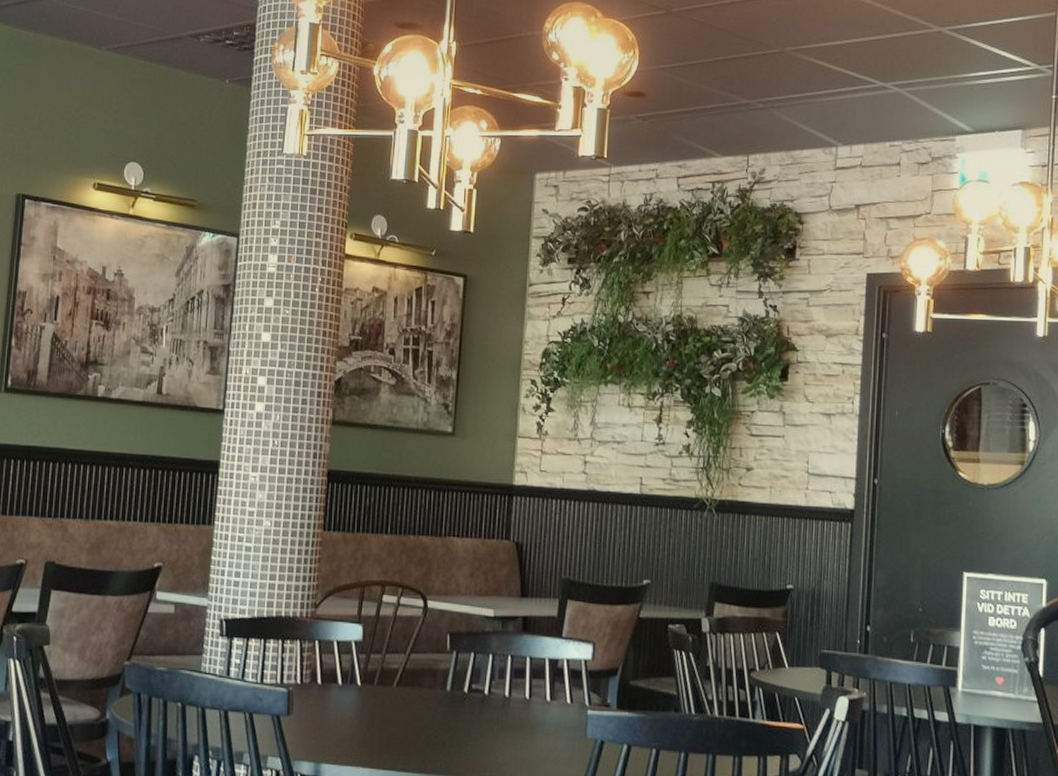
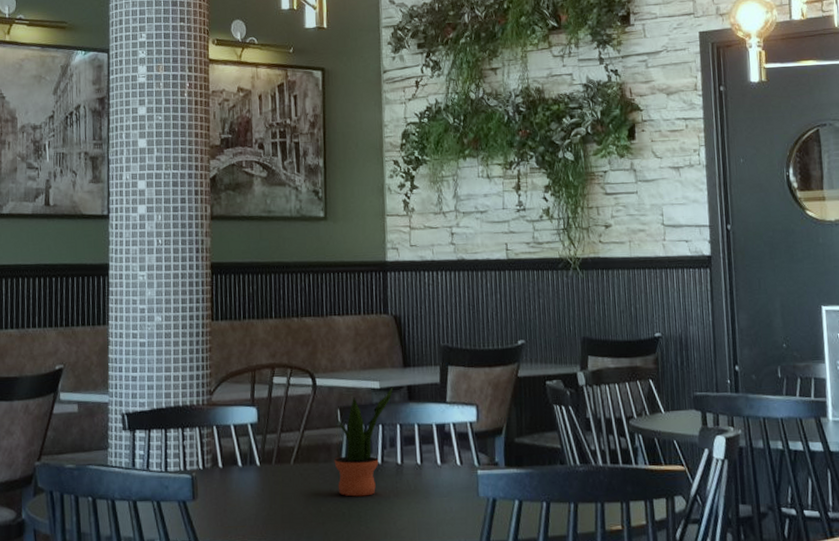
potted plant: none [439,616,508,727] -> present [334,387,394,497]

